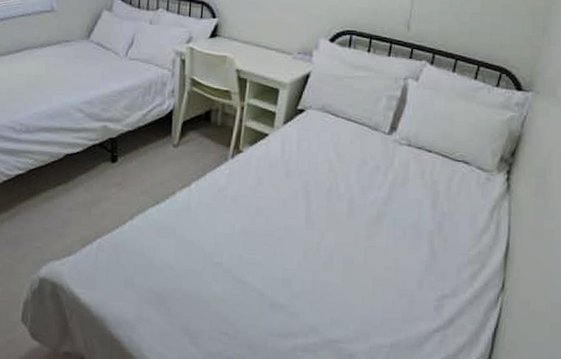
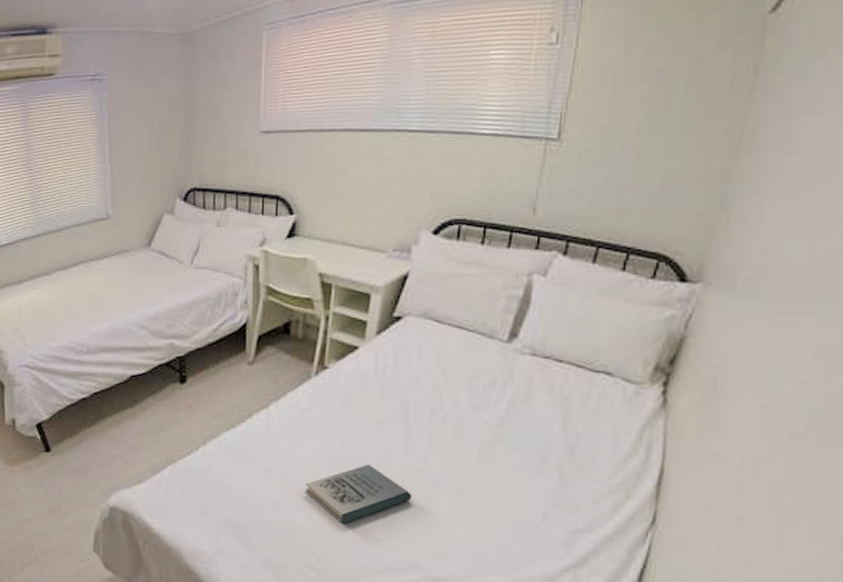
book: none [220,237,311,293] -> present [305,464,412,524]

